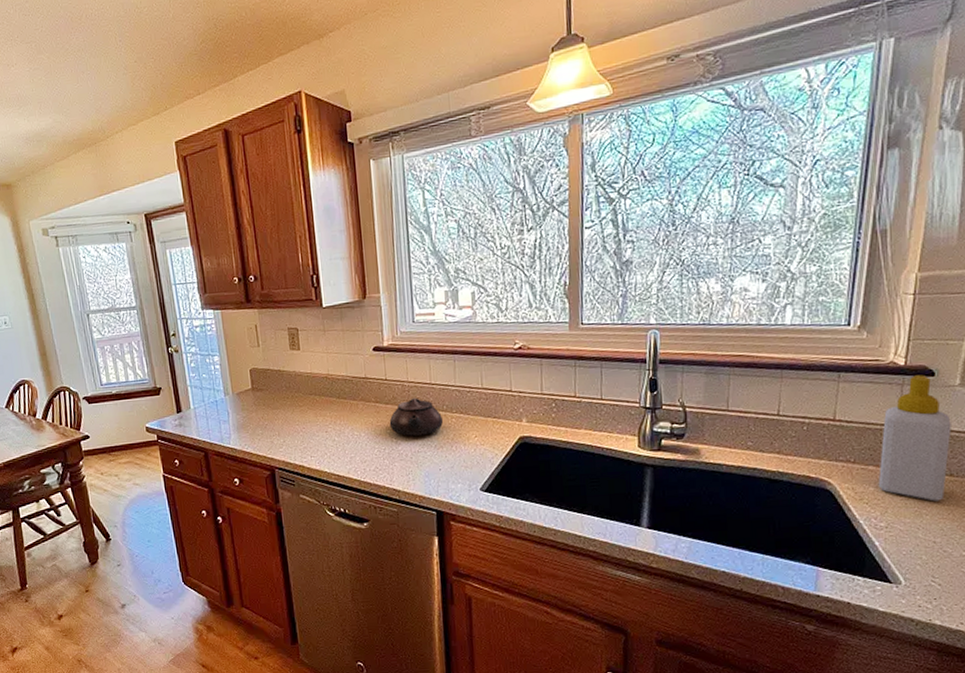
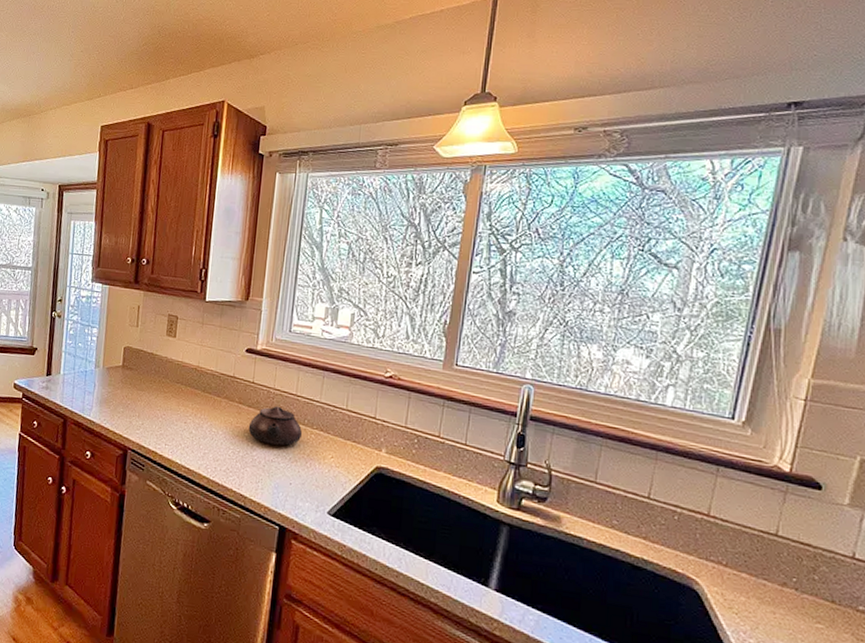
soap bottle: present [878,375,952,502] -> none [750,485,837,628]

